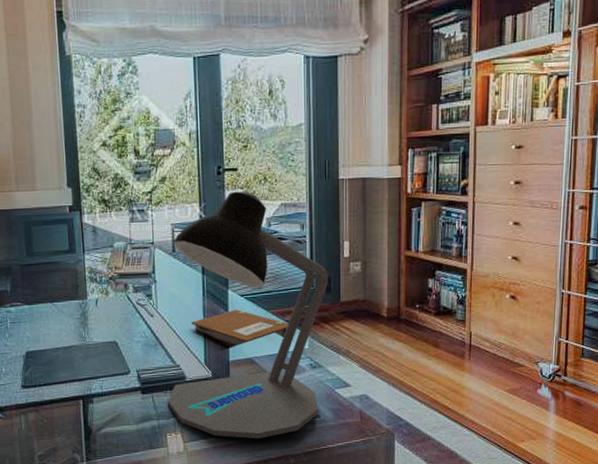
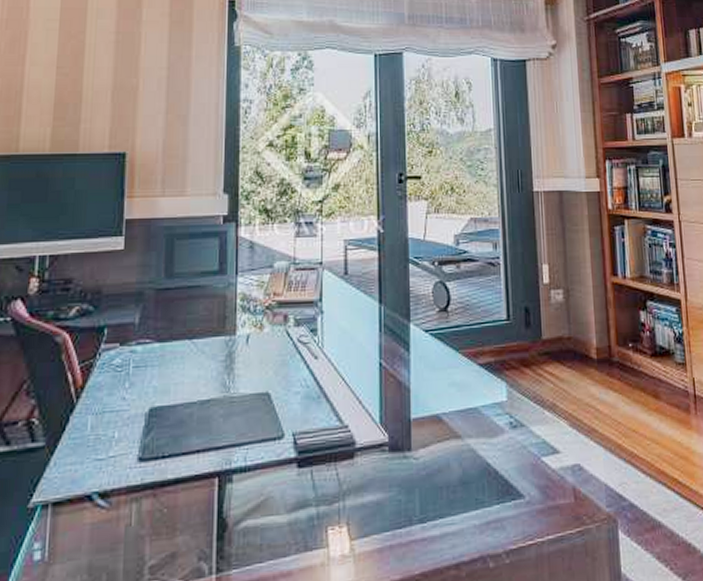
desk lamp: present [167,191,328,439] -> none [330,202,527,532]
notebook: present [191,309,289,347] -> none [364,349,483,400]

